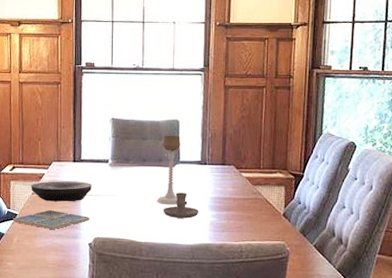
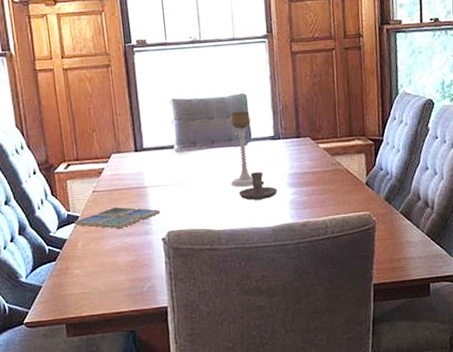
plate: present [31,181,92,202] -> none [91,172,159,198]

